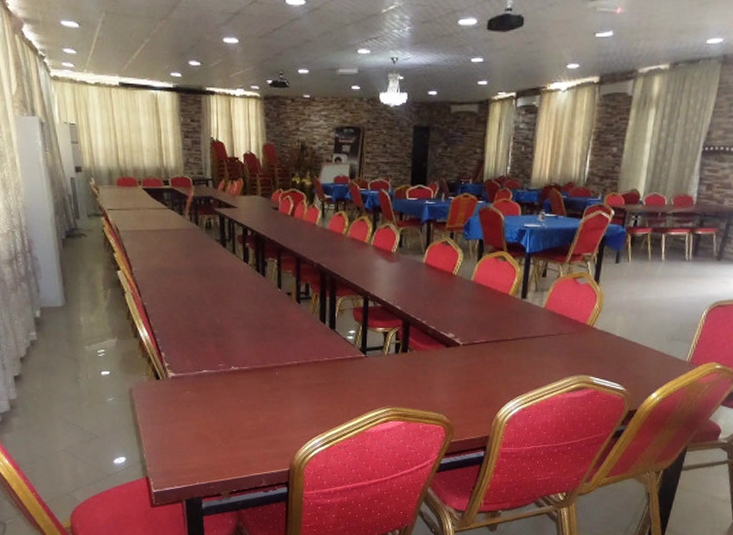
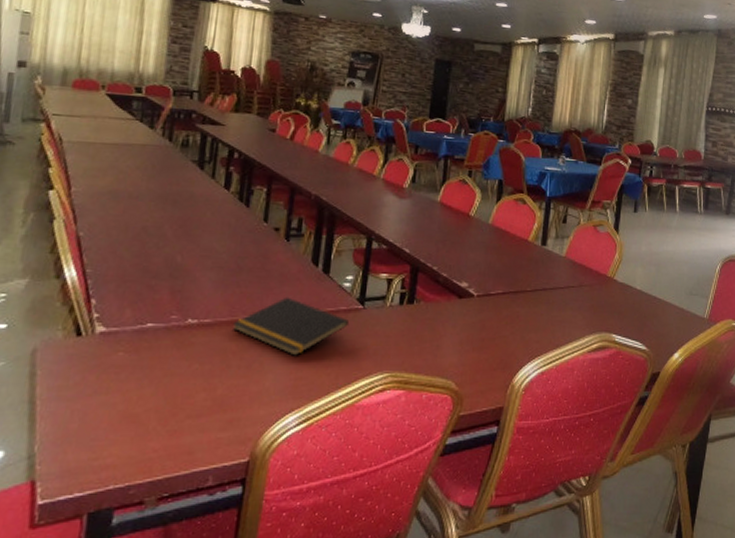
notepad: none [264,348,355,394] -> present [232,297,350,356]

